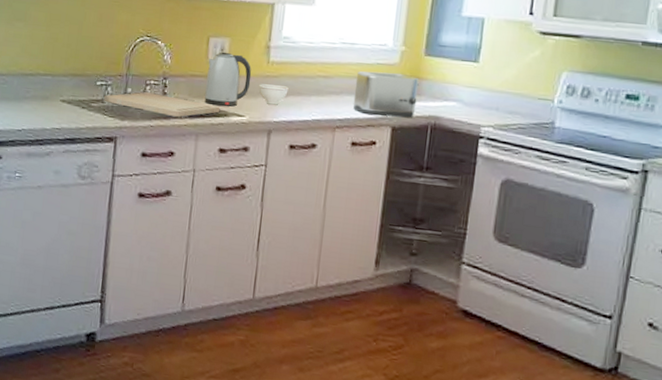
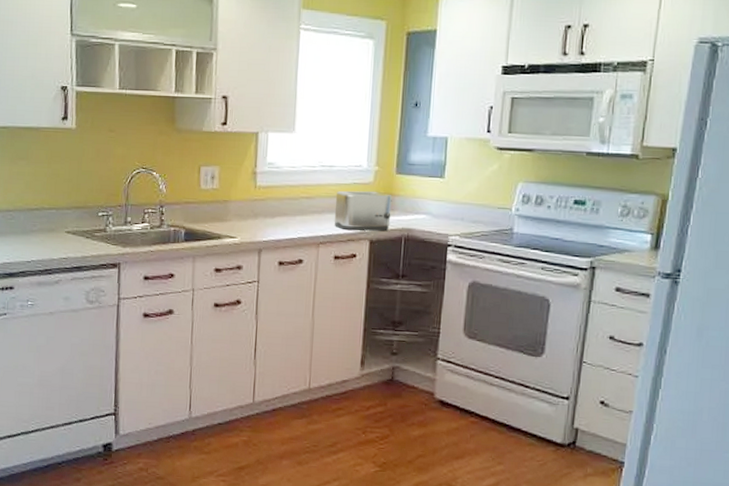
cutting board: present [103,92,220,117] -> none [105,220,213,242]
kettle: present [204,52,252,107] -> none [199,179,241,230]
bowl: present [259,84,289,105] -> none [248,207,275,226]

